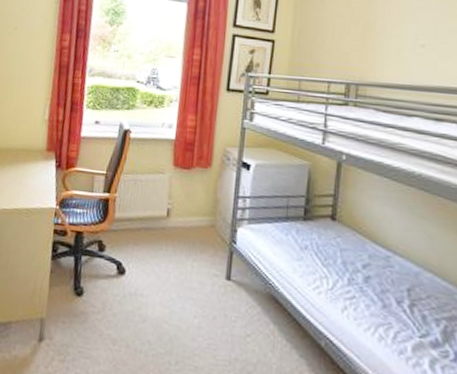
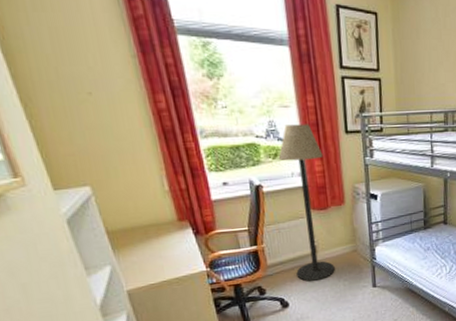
floor lamp: none [141,74,199,252] -> present [278,124,335,282]

